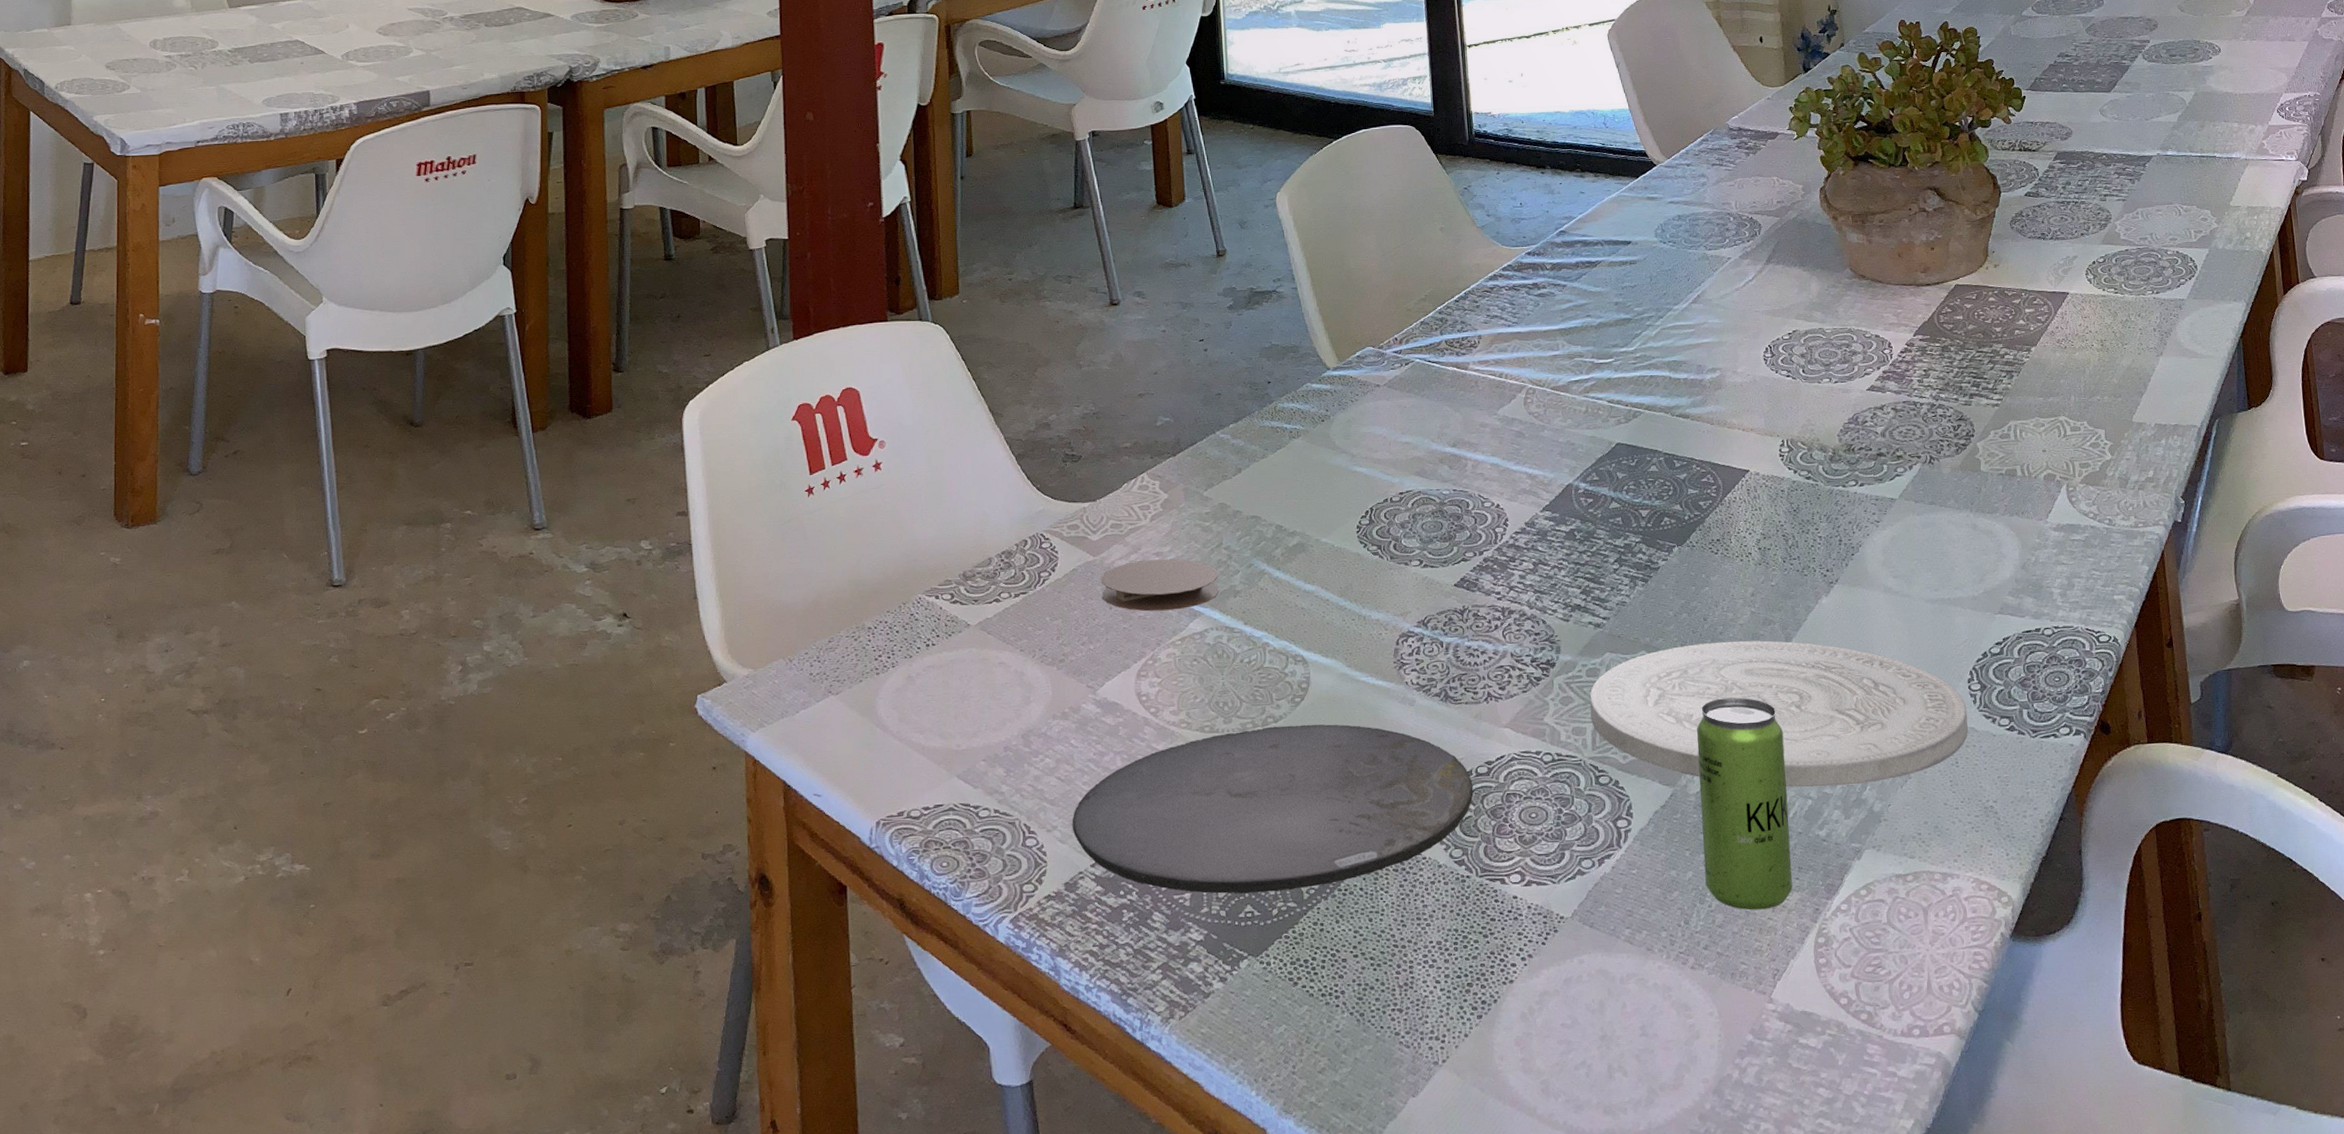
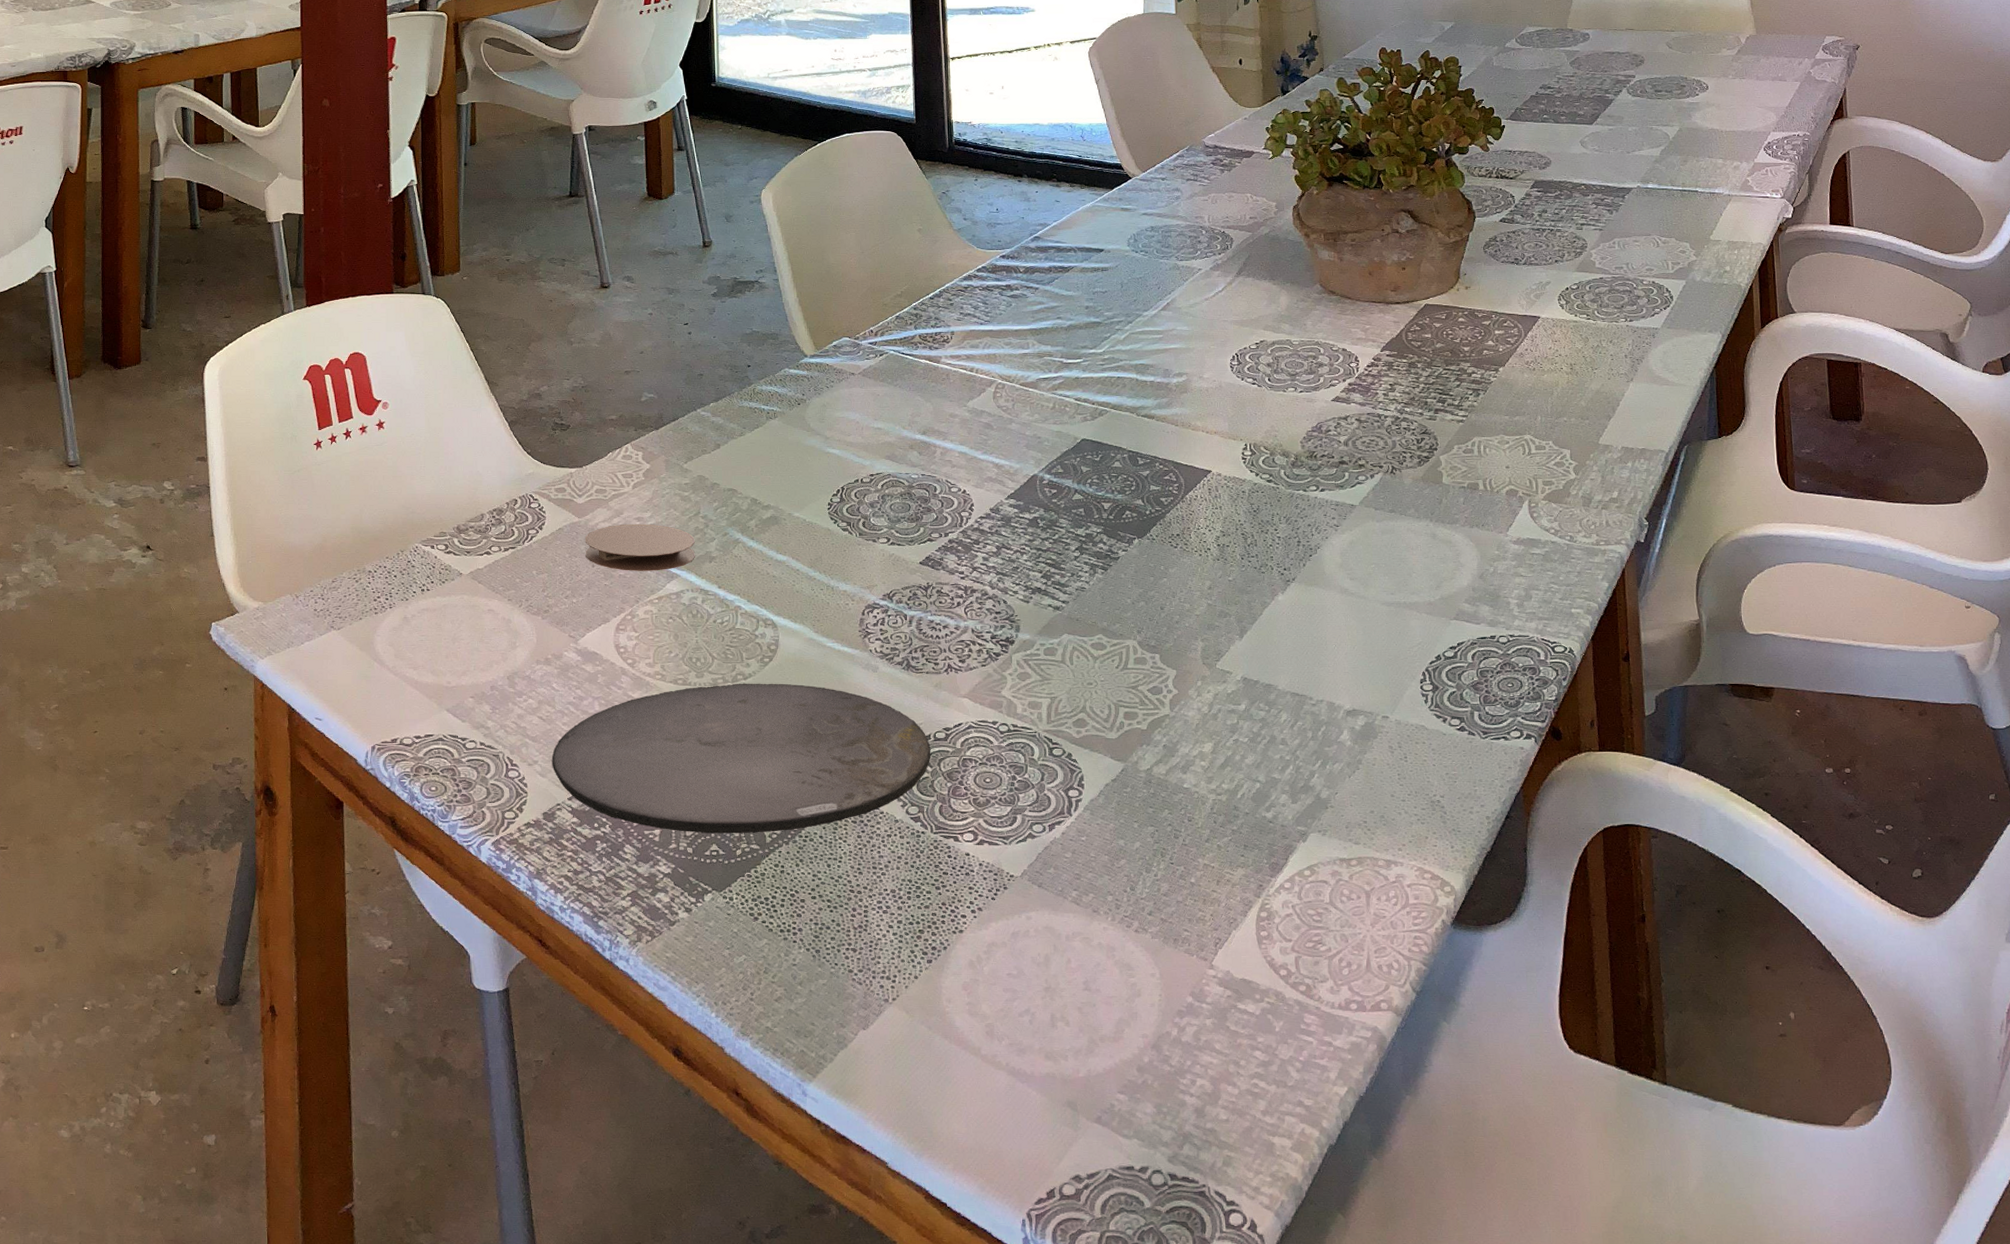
plate: present [1589,640,1968,788] -> none [1046,630,1418,772]
beverage can: present [1696,697,1793,910] -> none [1149,683,1238,882]

